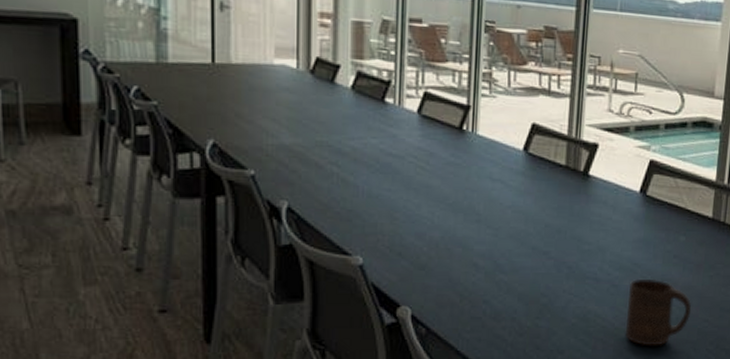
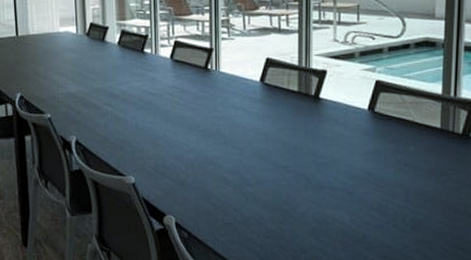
cup: present [625,278,692,346] -> none [362,185,426,246]

